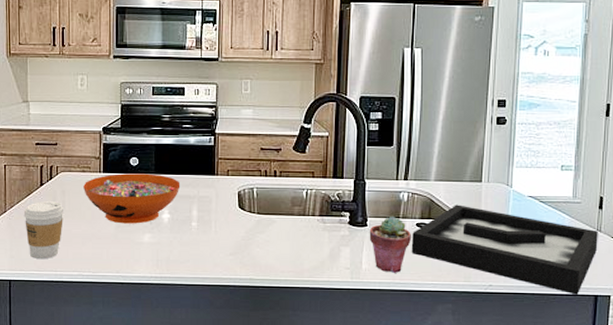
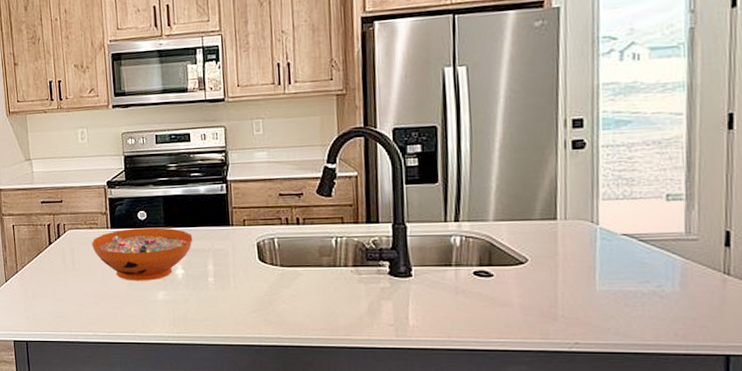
coffee cup: present [23,201,64,259] -> none [34,260,75,319]
potted succulent: present [369,217,411,273] -> none [414,265,468,330]
decorative tray: present [411,205,598,295] -> none [468,248,727,354]

